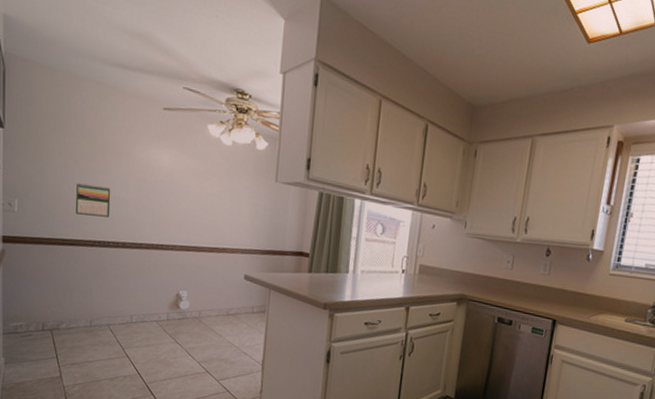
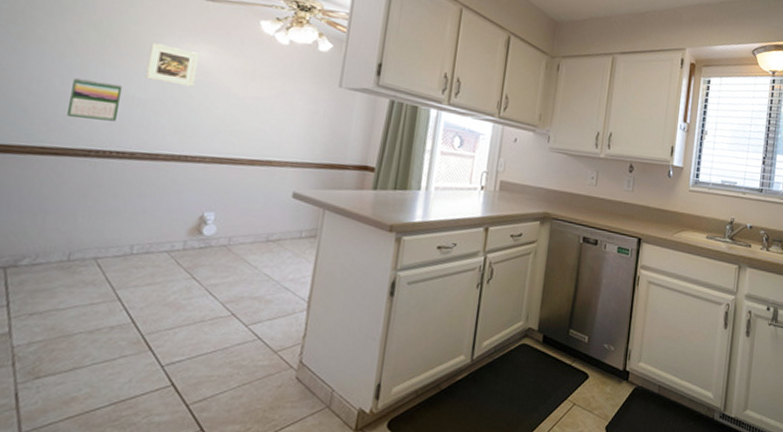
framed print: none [126,150,163,187] -> present [145,43,200,87]

